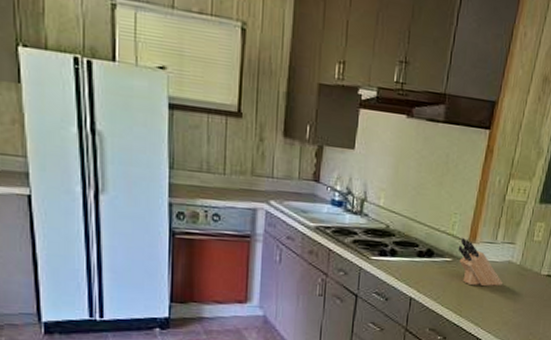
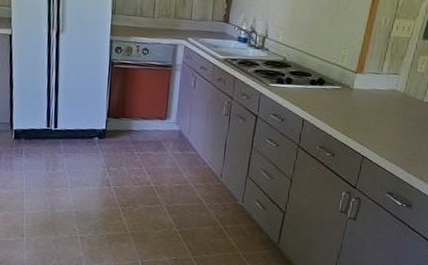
knife block: present [458,237,503,286] -> none [346,68,387,111]

